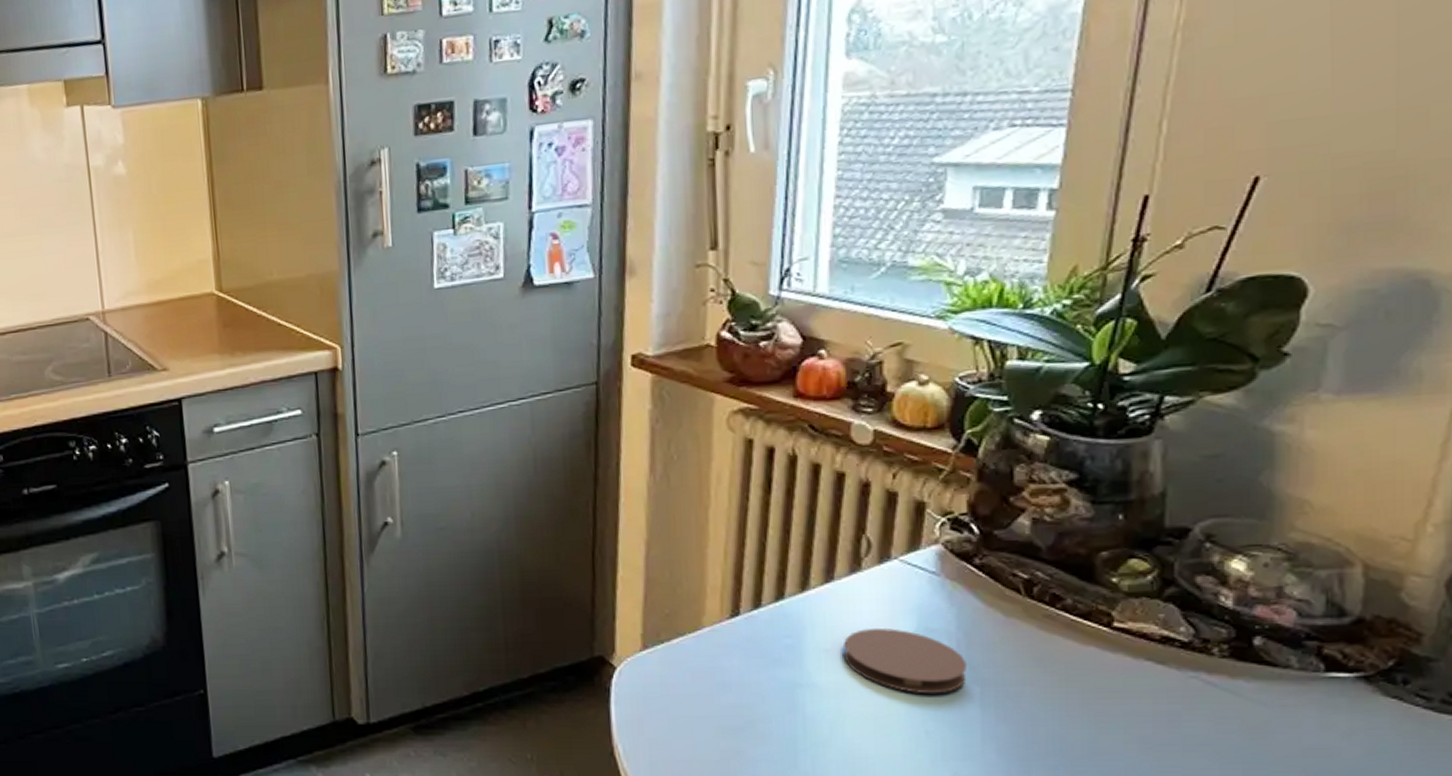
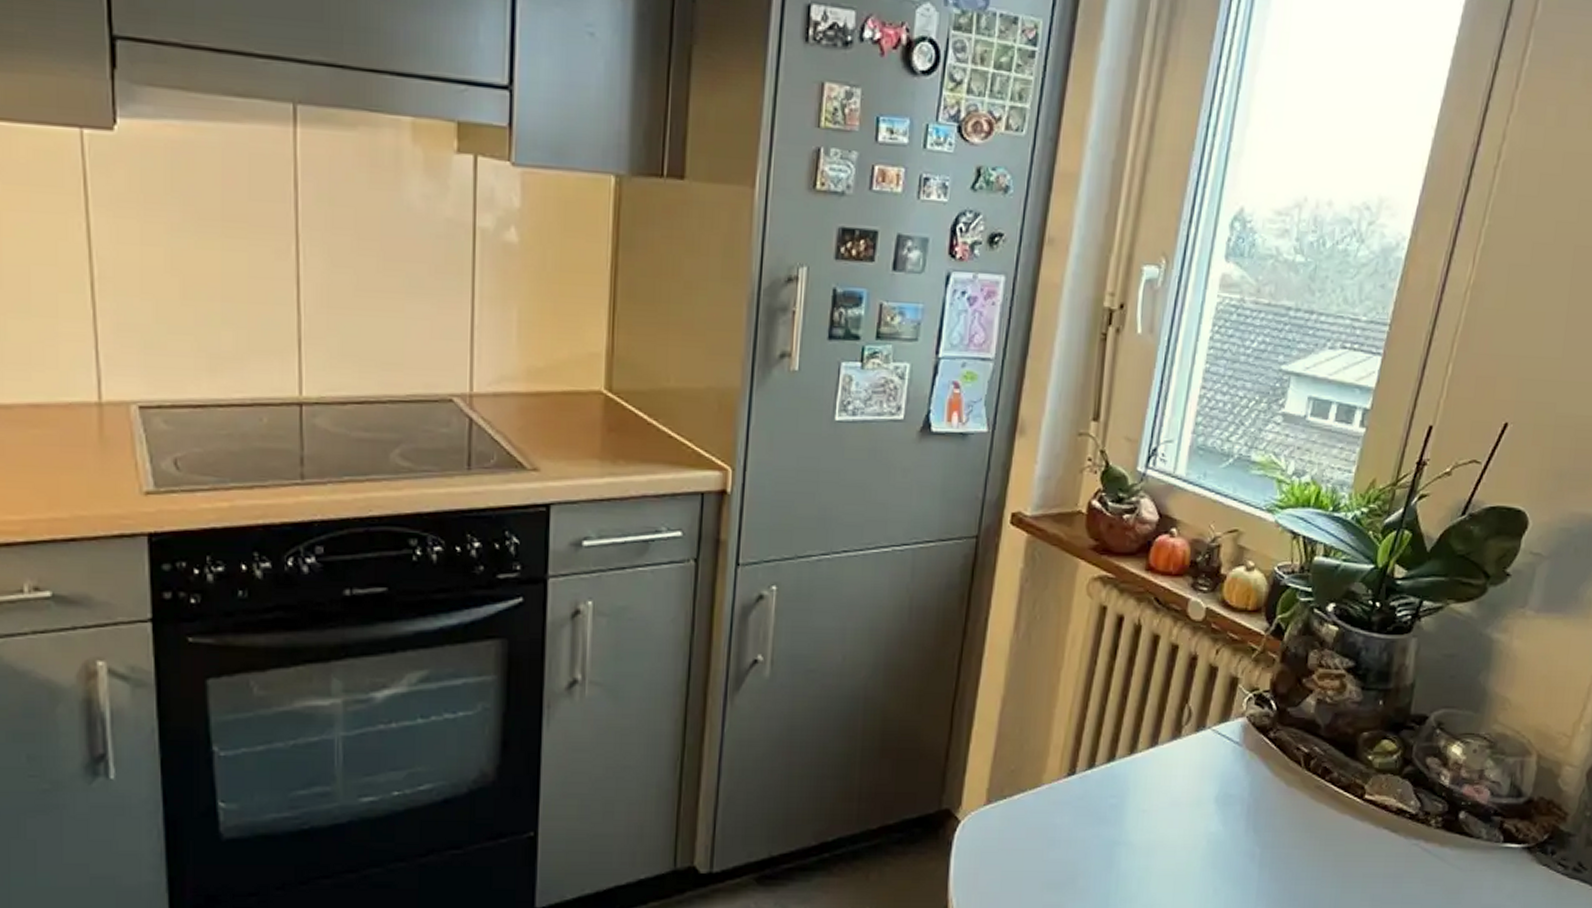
coaster: present [843,628,967,694] -> none [1156,792,1253,855]

